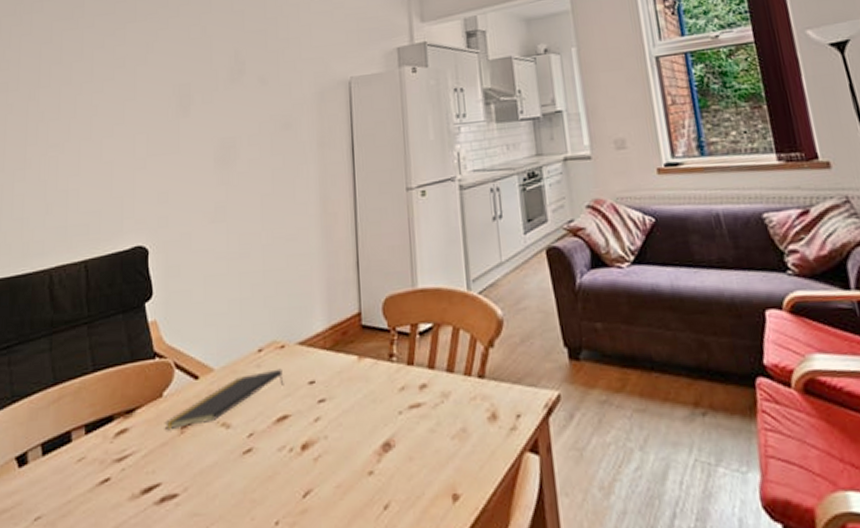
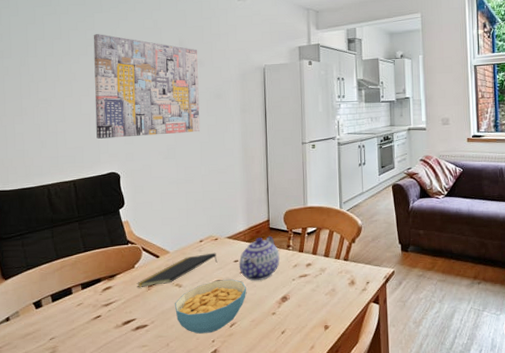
wall art: none [119,50,261,197] -> present [93,34,200,139]
cereal bowl: none [219,414,329,510] -> present [175,279,247,334]
teapot: none [316,339,378,417] -> present [239,236,280,281]

